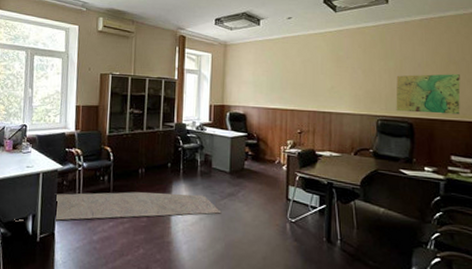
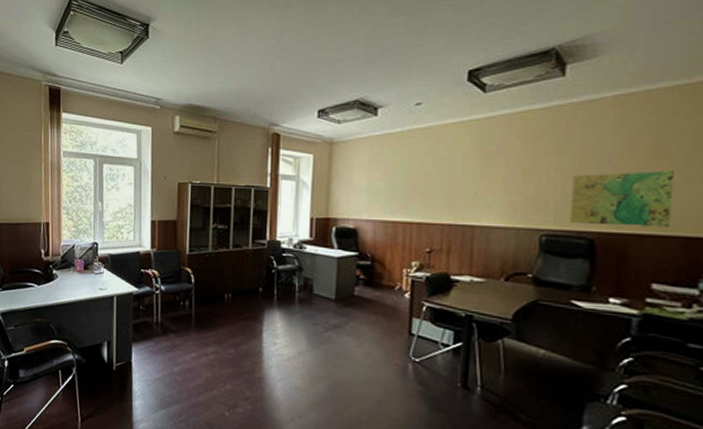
rug: present [14,192,222,222] -> none [88,319,325,349]

